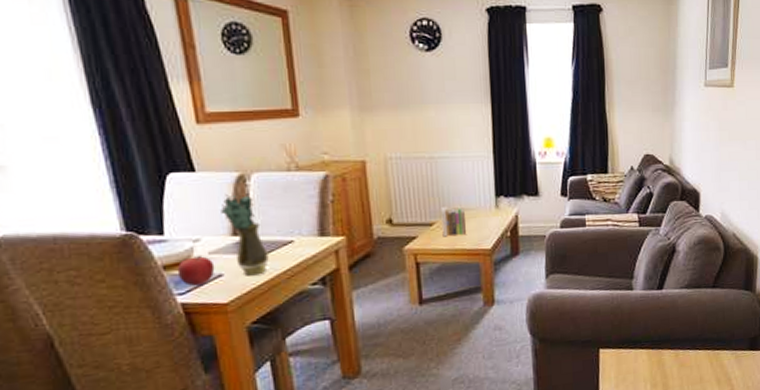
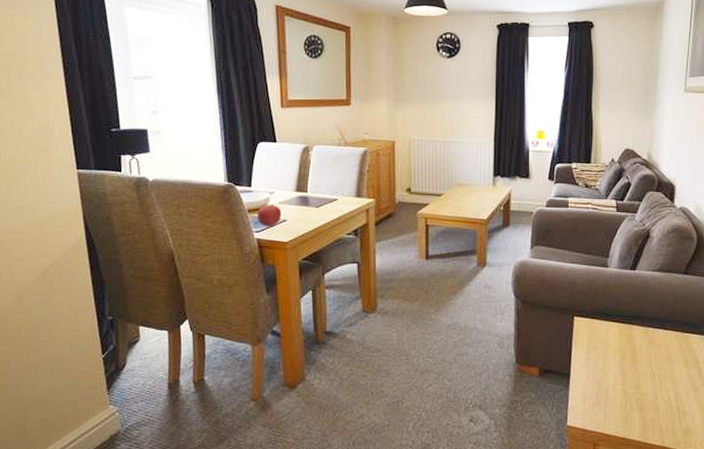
vase: present [220,193,269,276] -> none [290,160,319,223]
books: present [441,205,466,237] -> none [448,181,467,206]

